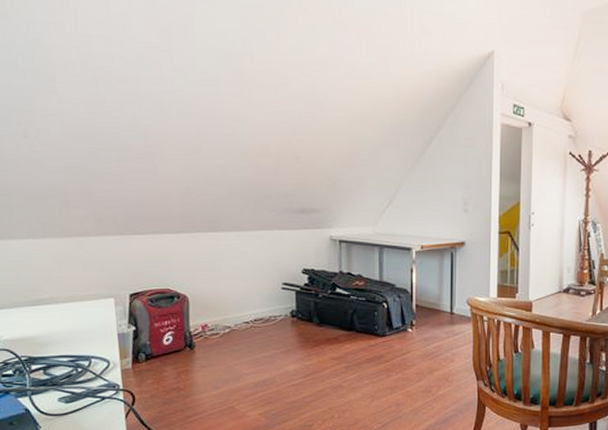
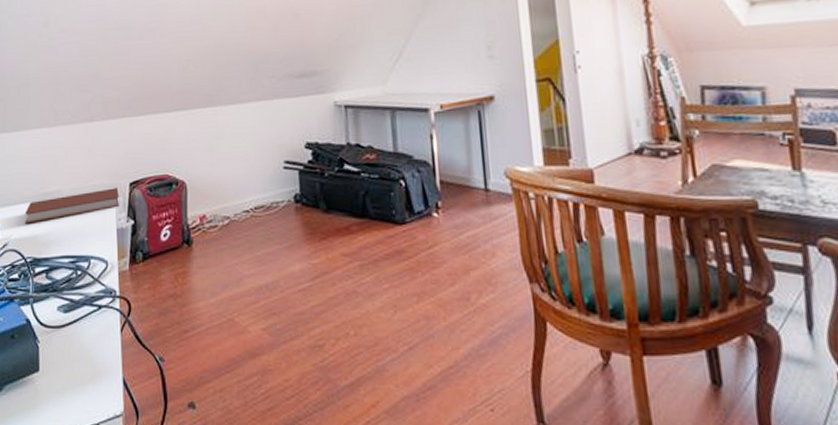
book: none [14,298,120,326] -> present [24,187,119,224]

